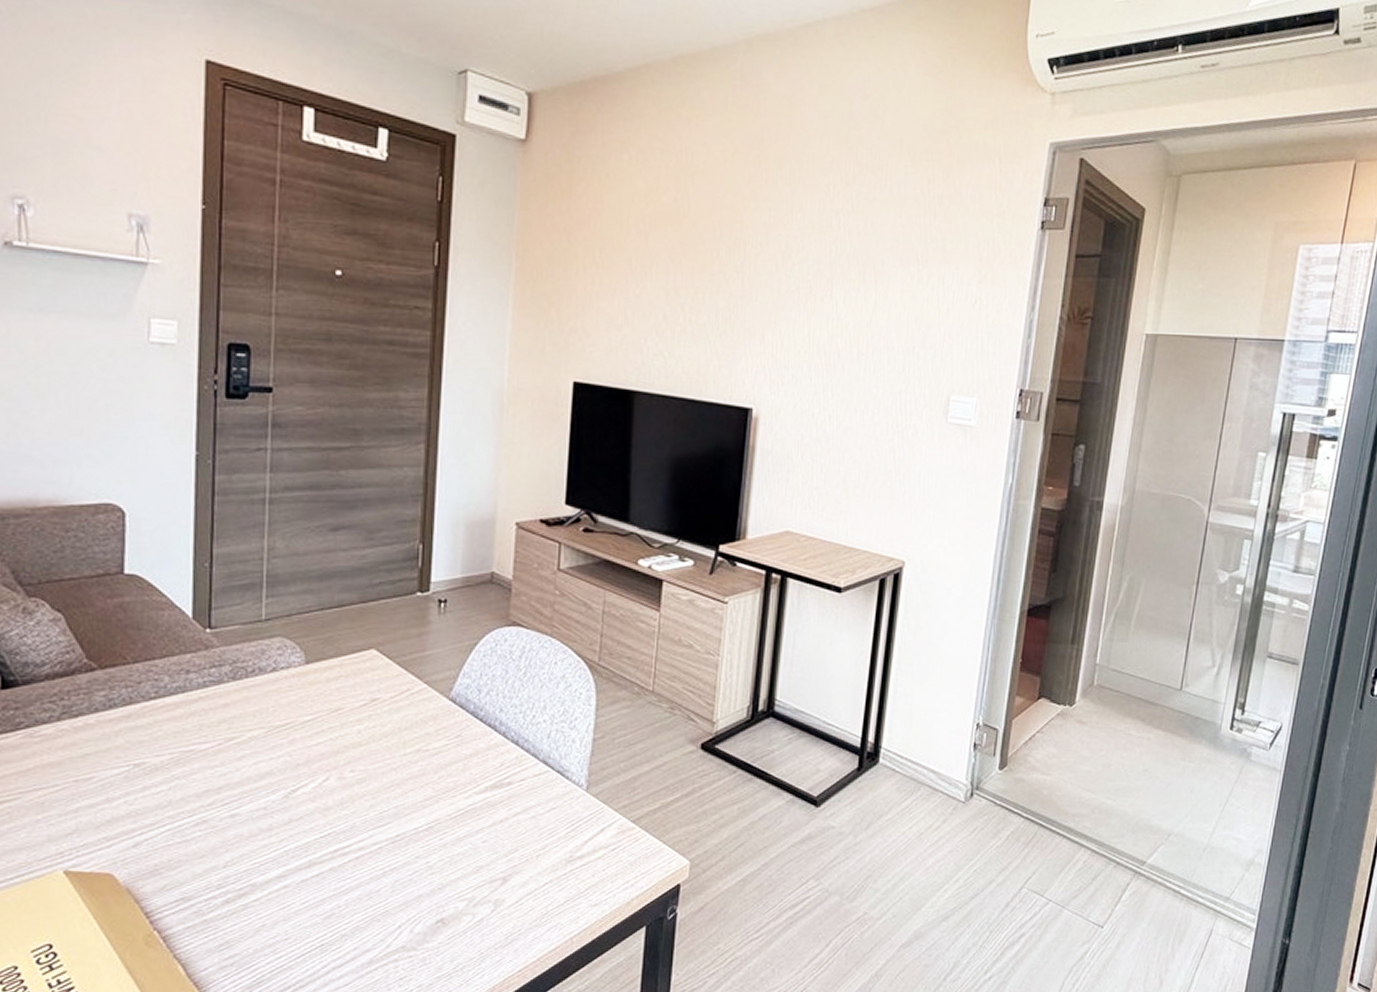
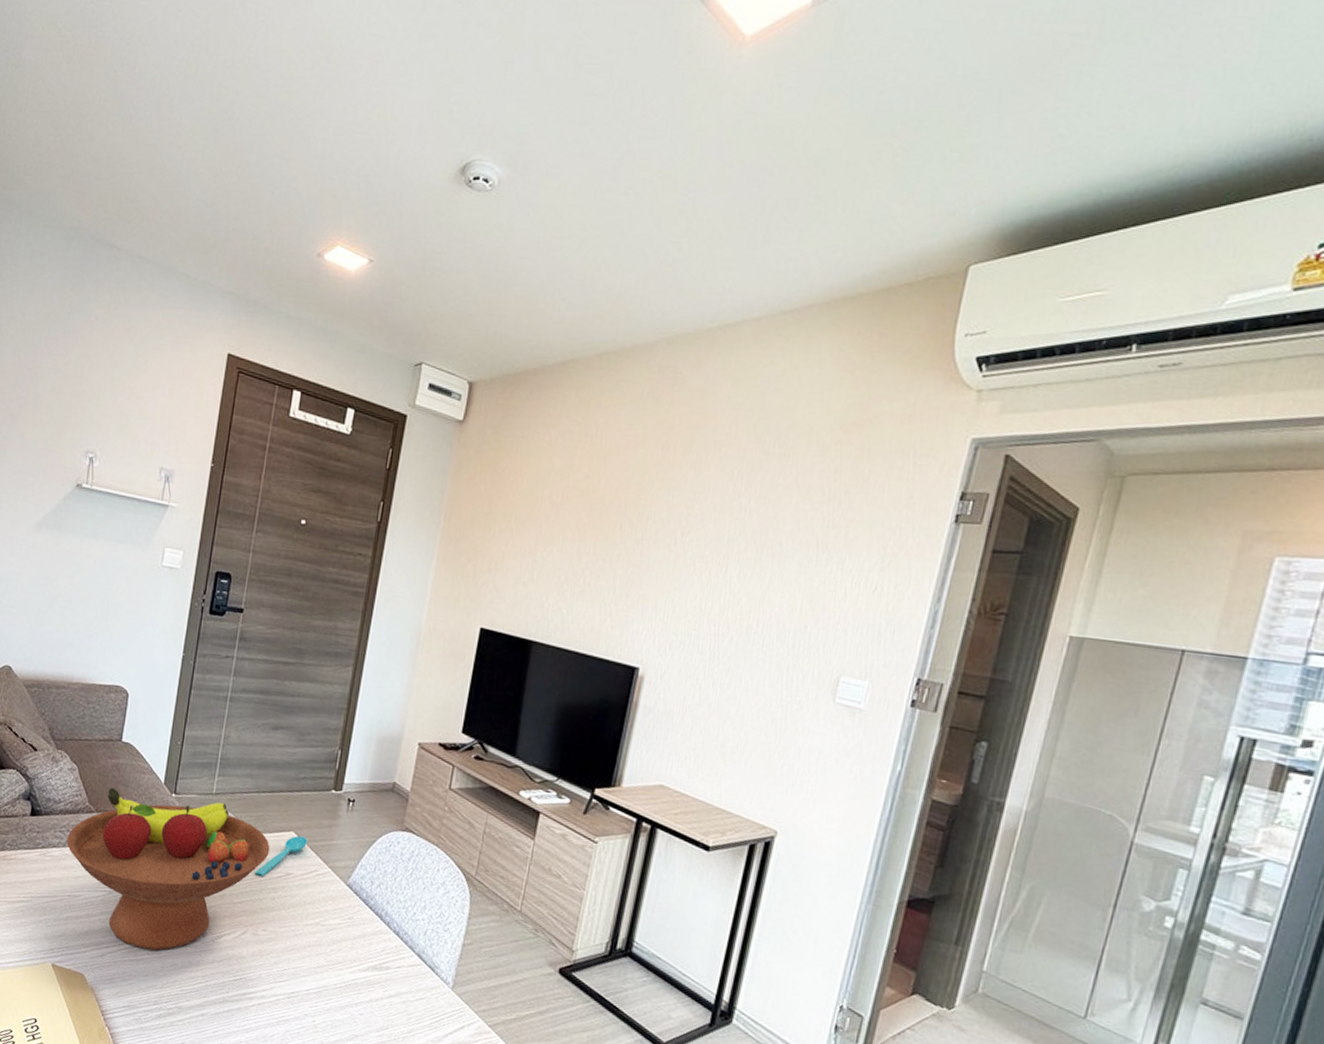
fruit bowl: none [61,629,347,826] -> present [66,787,270,951]
spoon: none [331,652,393,710] -> present [255,835,308,877]

